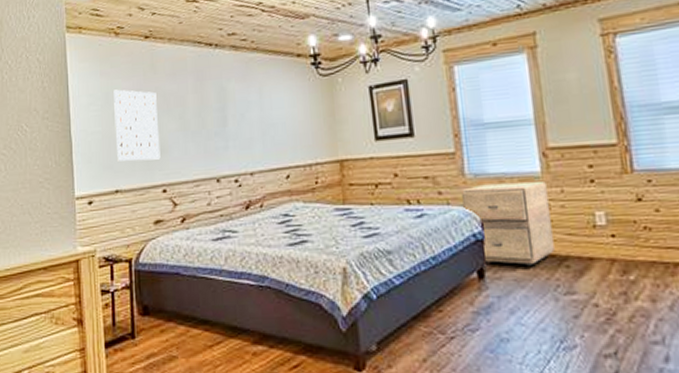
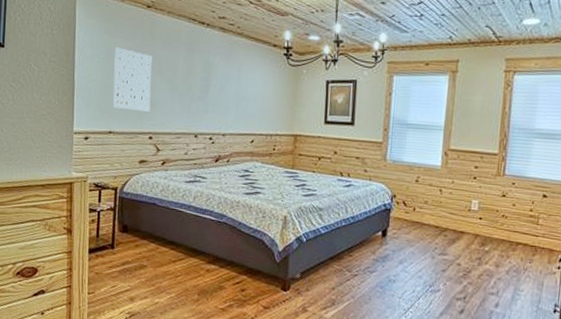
filing cabinet: present [460,182,555,266] -> none [380,169,443,232]

